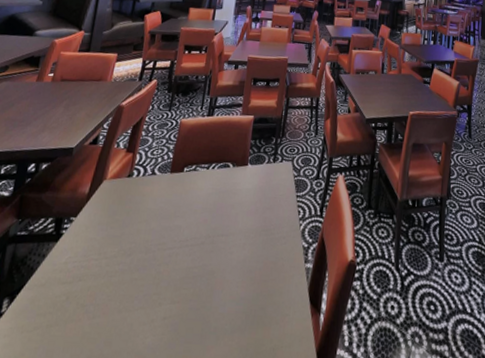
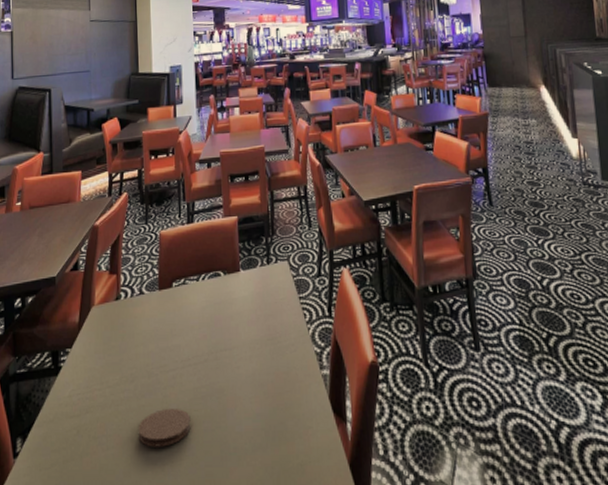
coaster: none [125,284,179,321] -> present [138,409,191,447]

